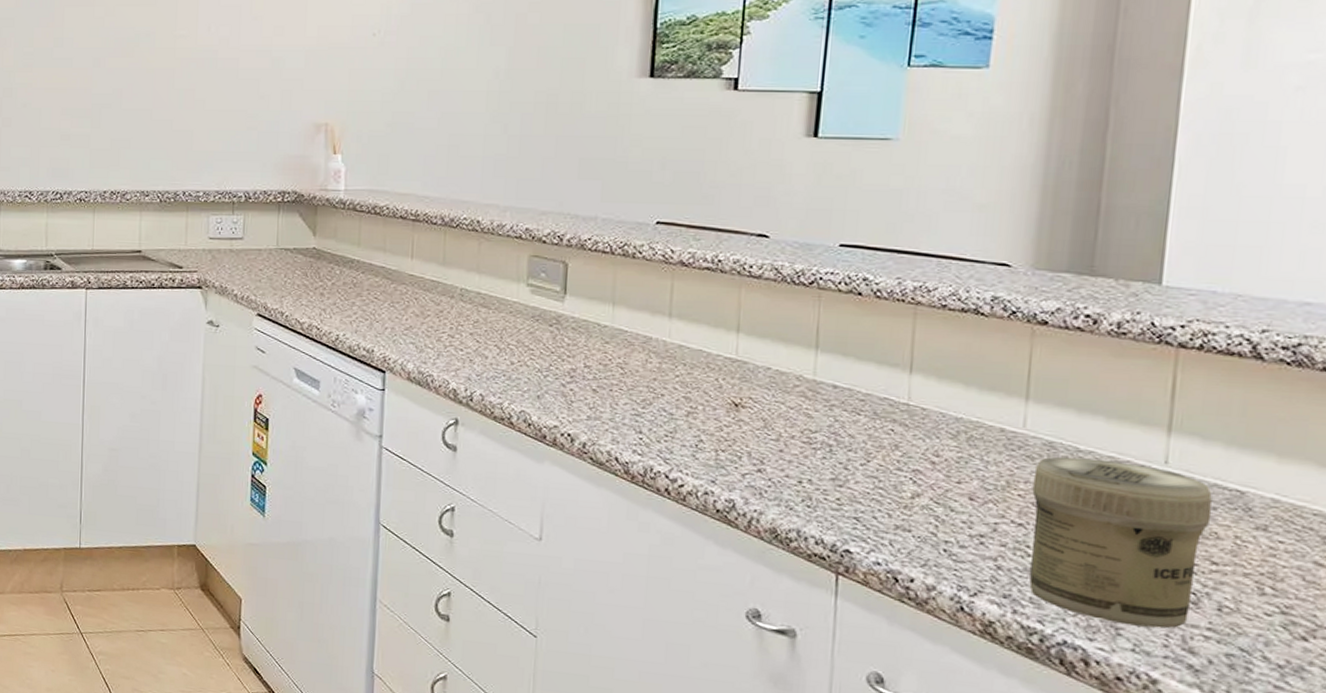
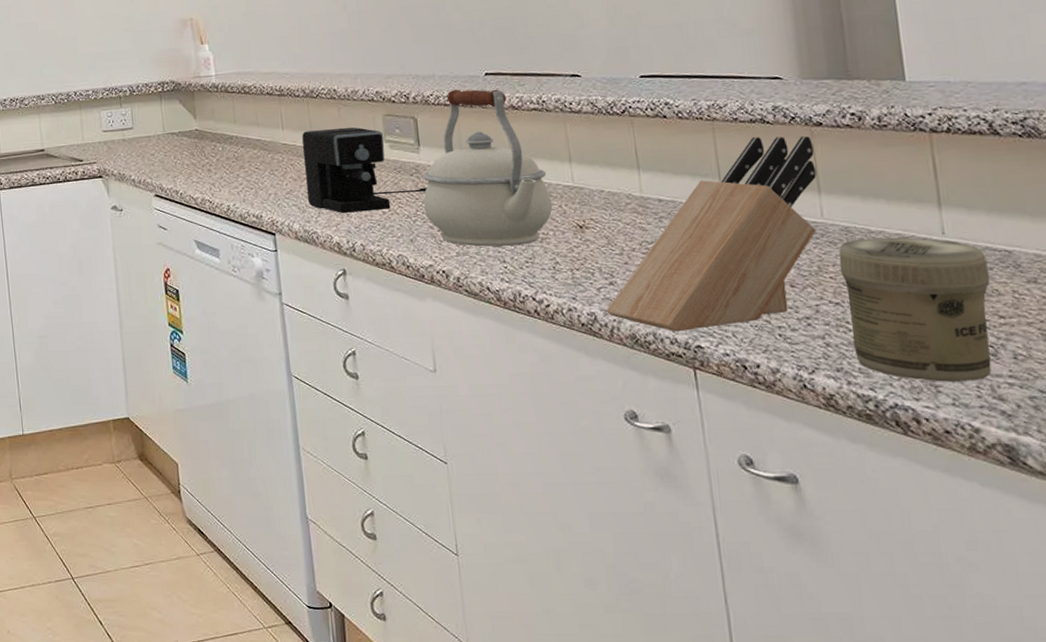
coffee maker: none [427,263,567,360] -> present [302,127,428,213]
kettle: none [558,236,708,417] -> present [423,89,553,247]
knife block: none [748,329,1032,533] -> present [606,136,817,332]

